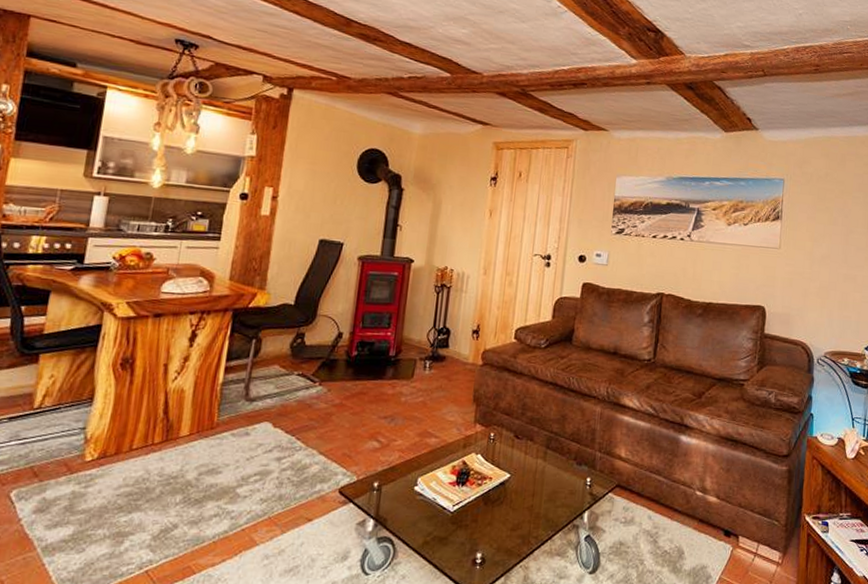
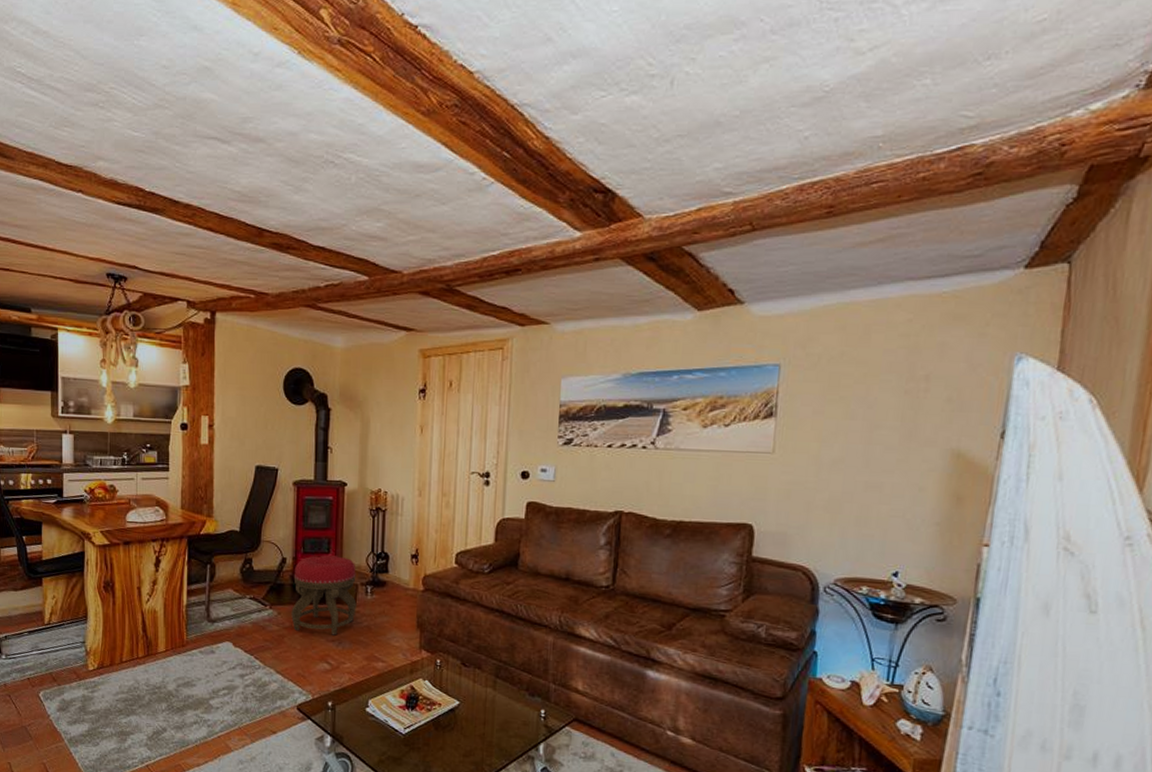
stool: none [342,330,416,412] -> present [291,555,357,635]

